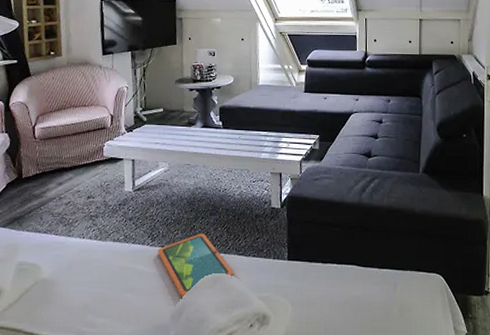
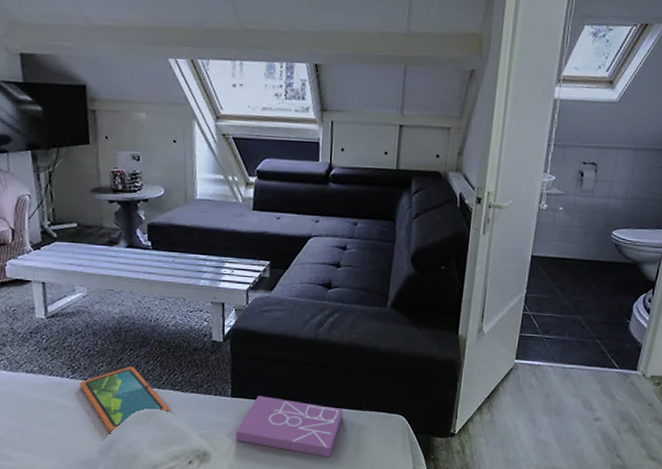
book: none [291,258,387,318] -> present [235,396,343,457]

